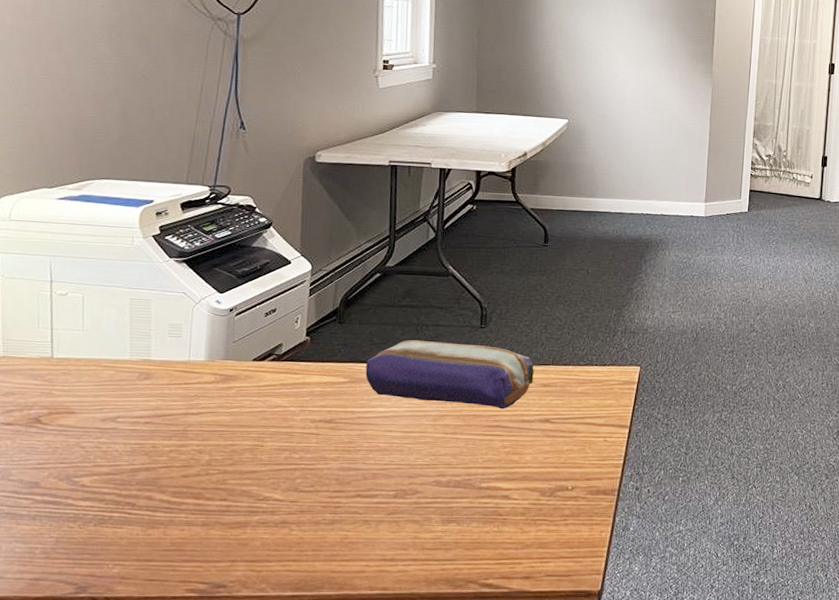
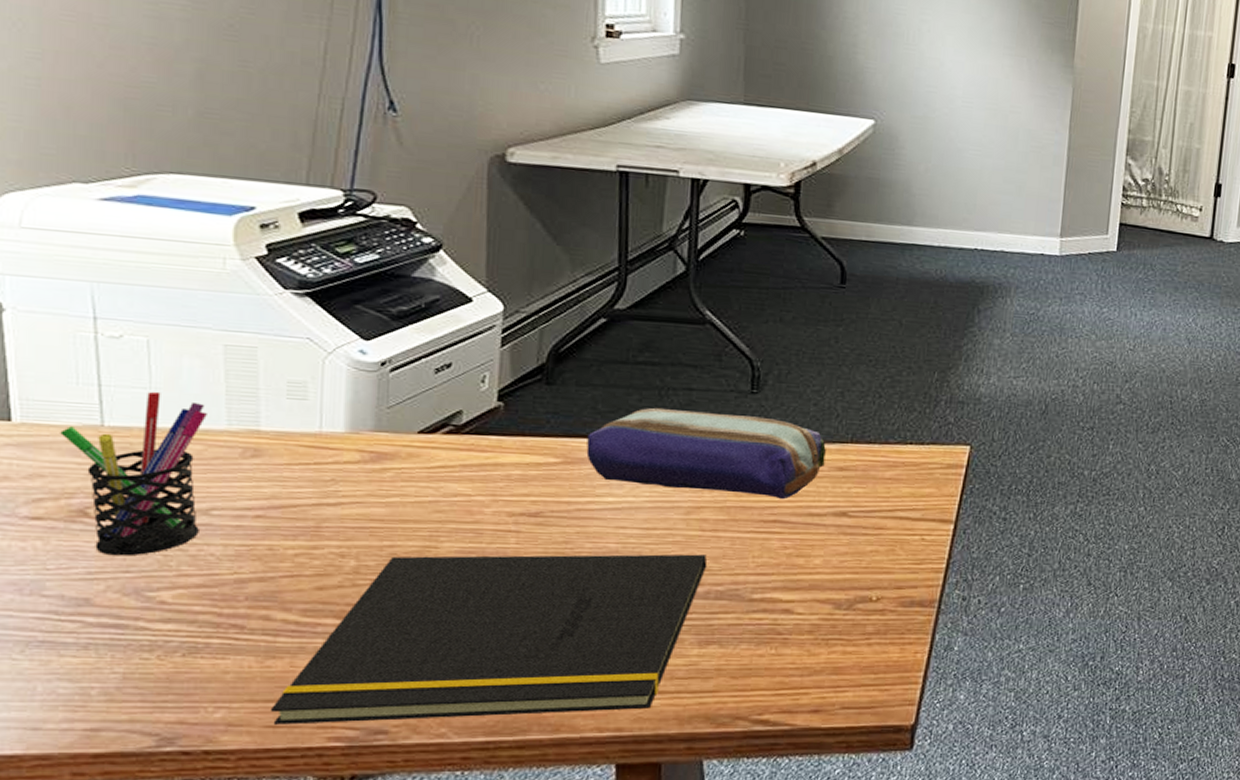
pen holder: none [26,332,118,452] -> present [60,391,207,557]
notepad: none [149,452,449,579] -> present [270,554,708,725]

